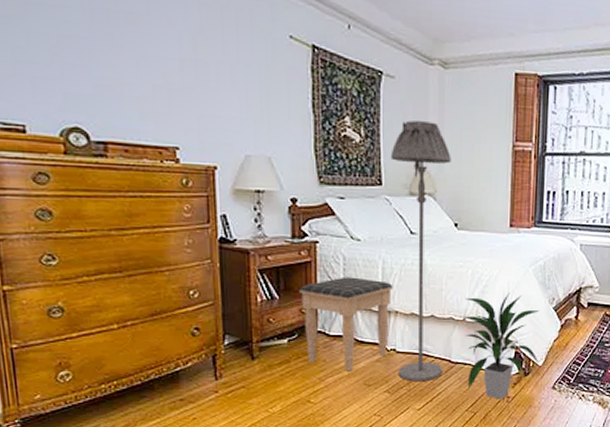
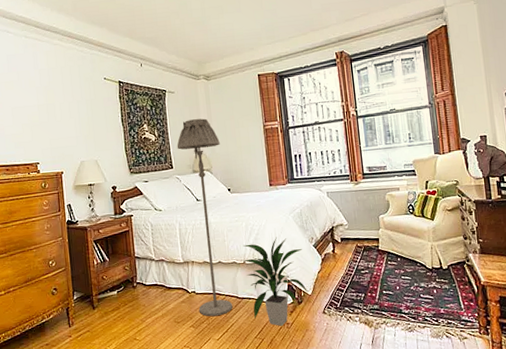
footstool: present [299,277,393,372] -> none [122,238,189,313]

